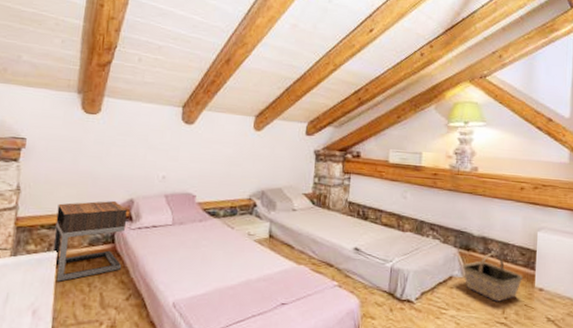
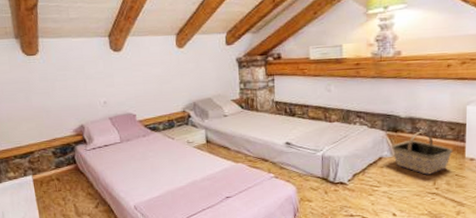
nightstand: present [52,200,127,282] -> none [23,128,87,199]

